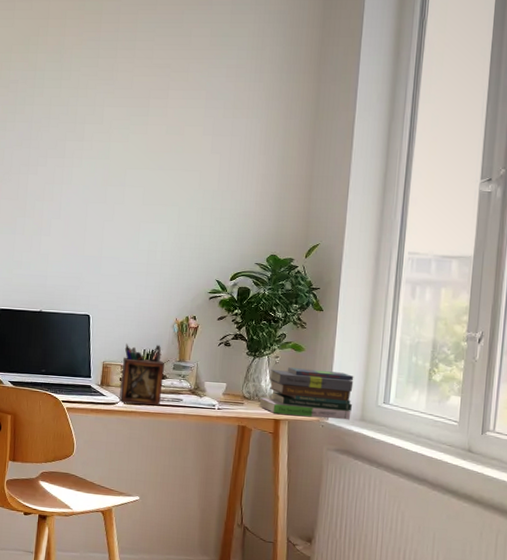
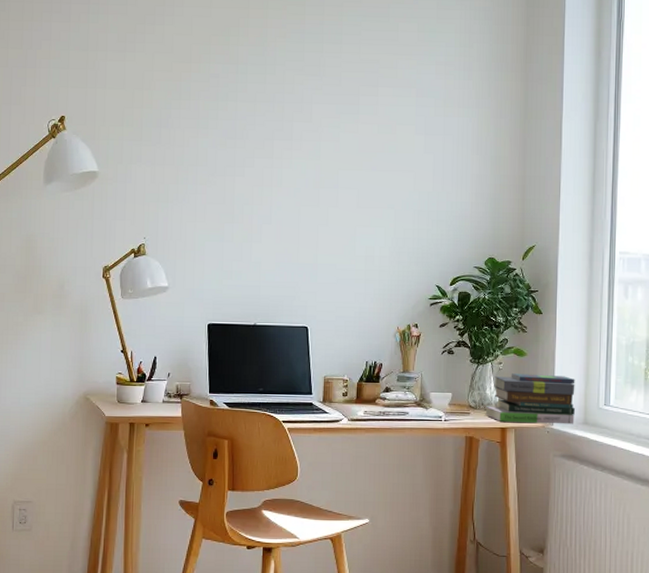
desk organizer: present [119,344,164,406] -> none [343,356,388,421]

